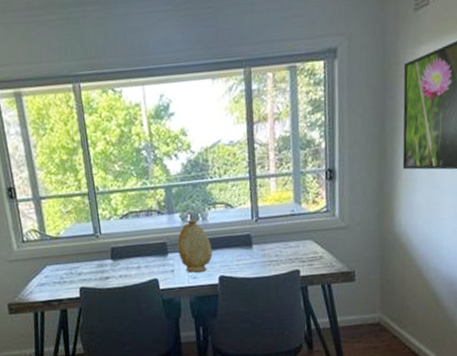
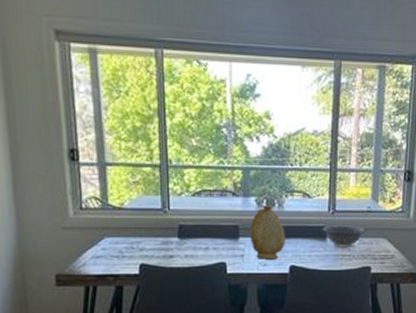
decorative bowl: none [247,231,291,254] -> present [322,224,366,247]

